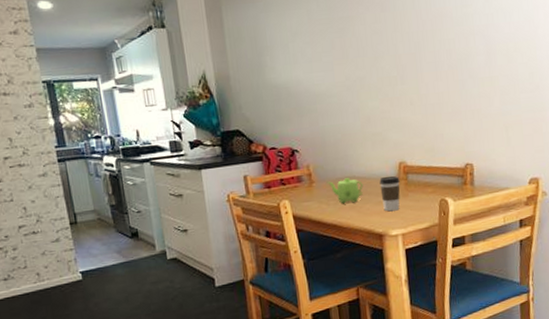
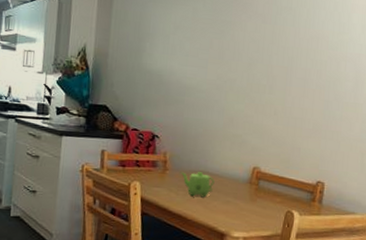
coffee cup: present [379,176,400,212] -> none [230,177,251,214]

